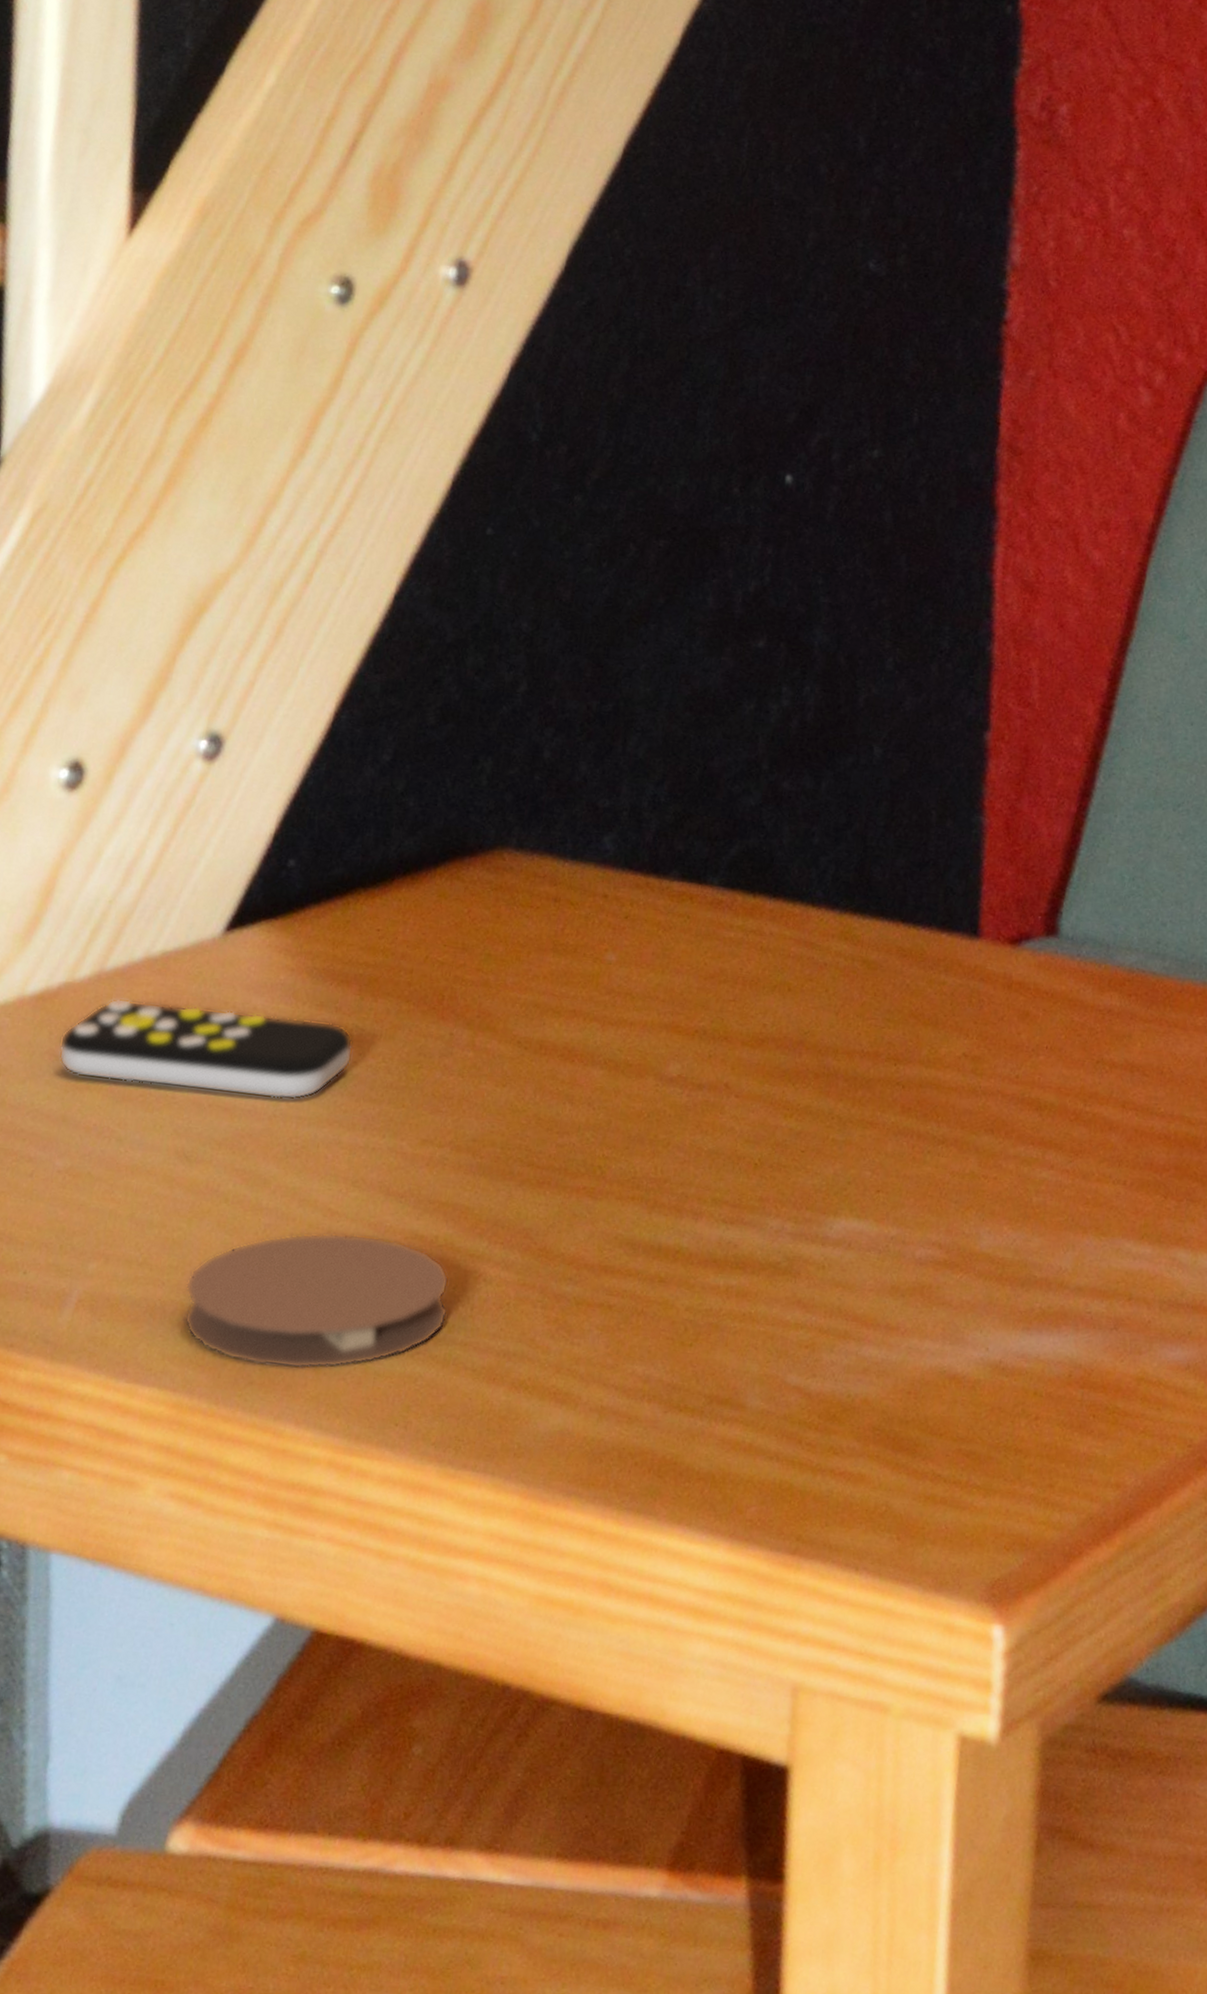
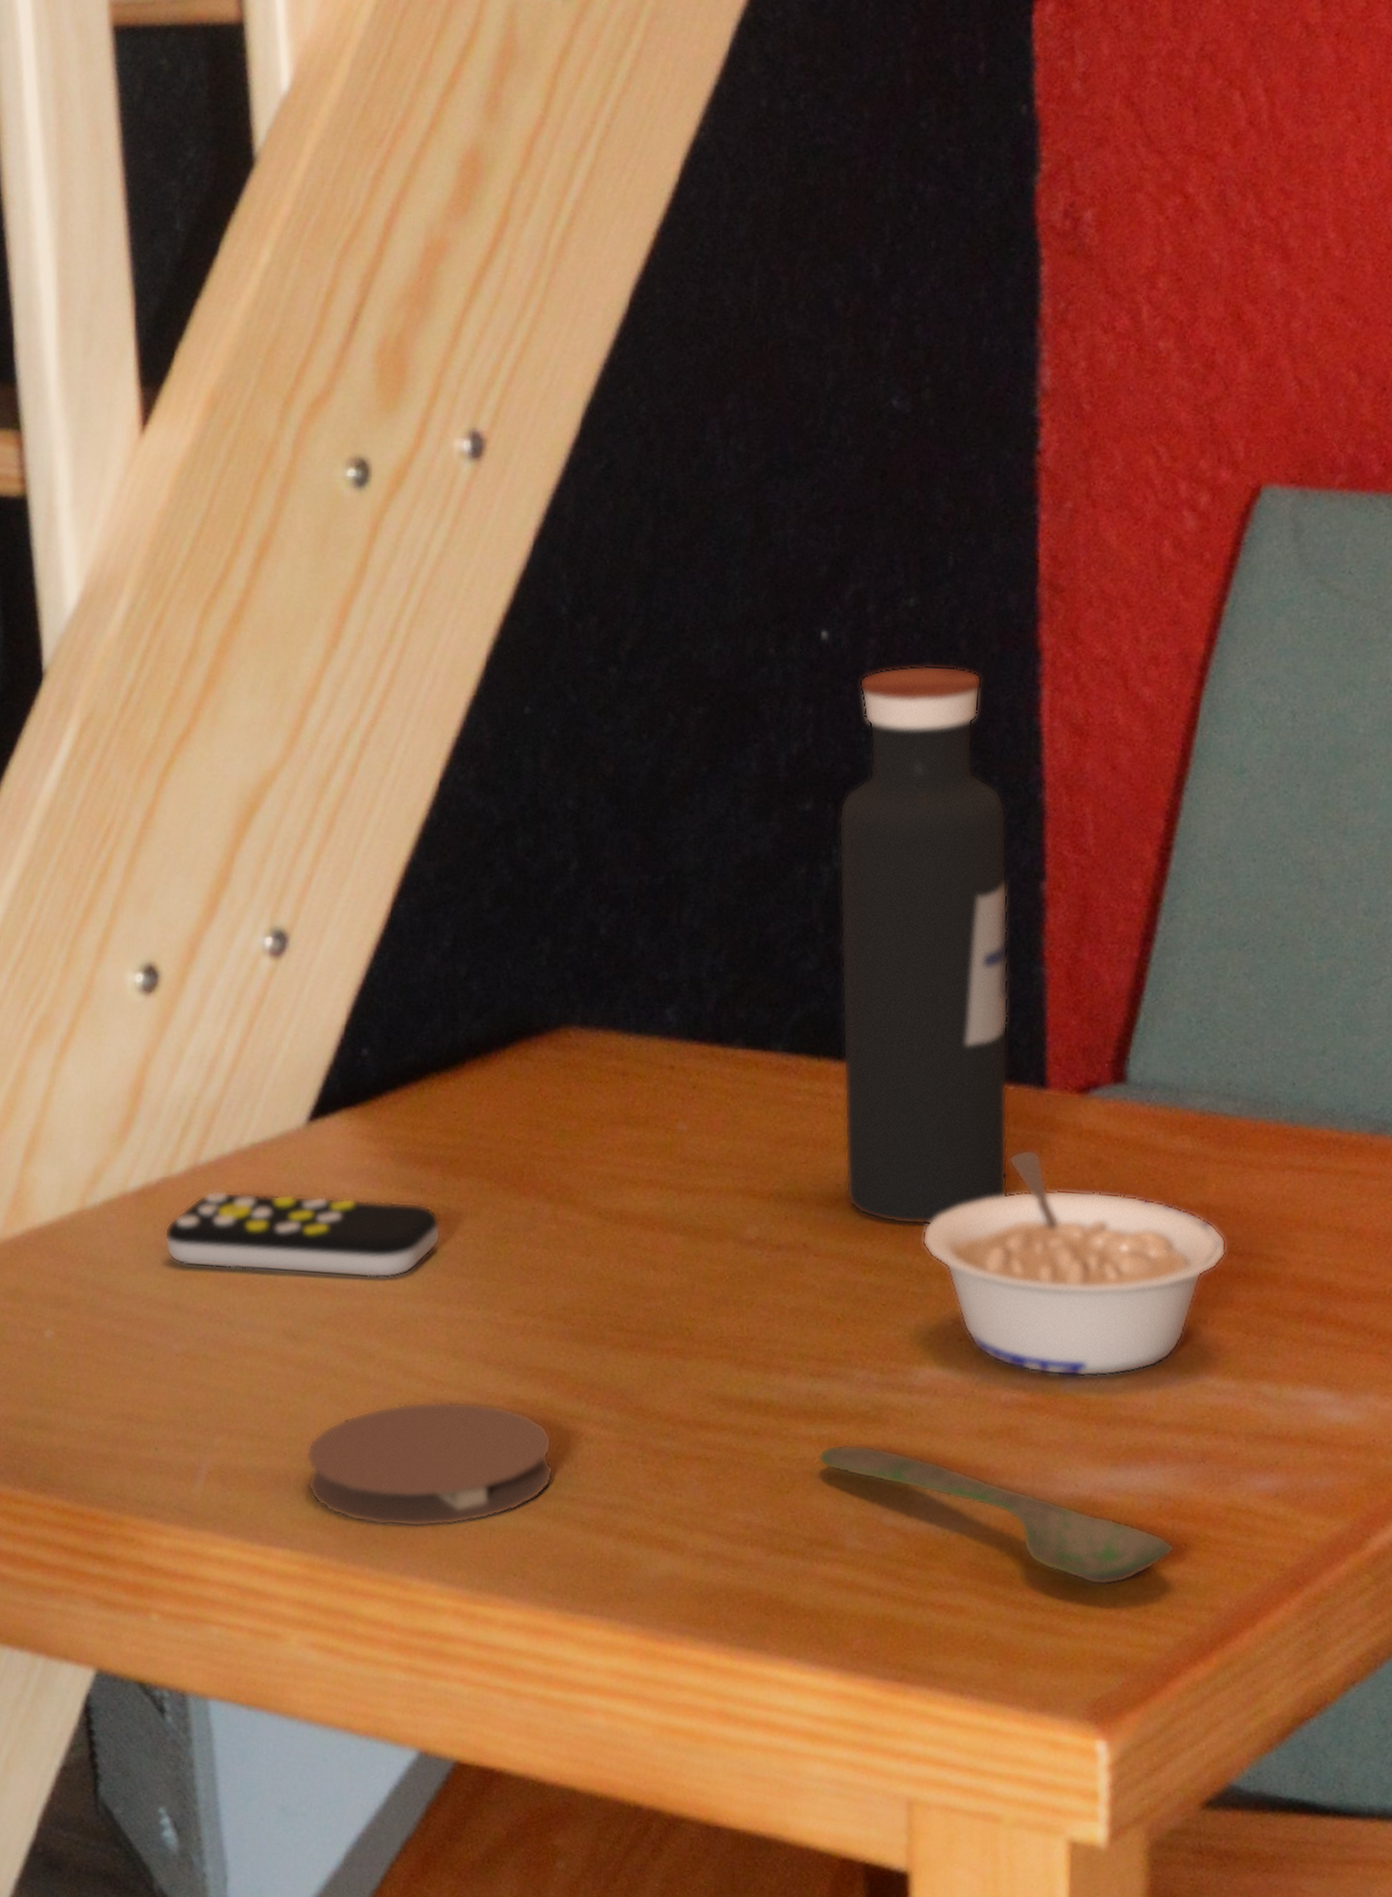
spoon: none [724,1296,1083,1457] -> present [818,1444,1175,1586]
water bottle: none [771,514,955,1071] -> present [838,665,1010,1226]
legume: none [846,998,1149,1236] -> present [922,1149,1227,1377]

